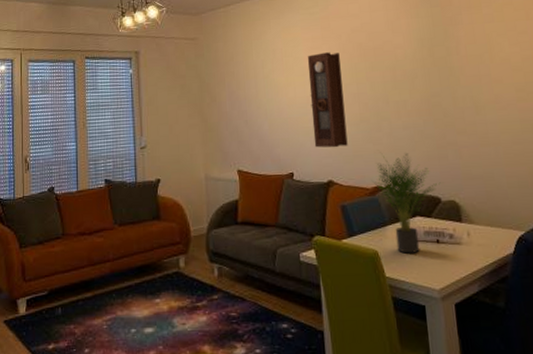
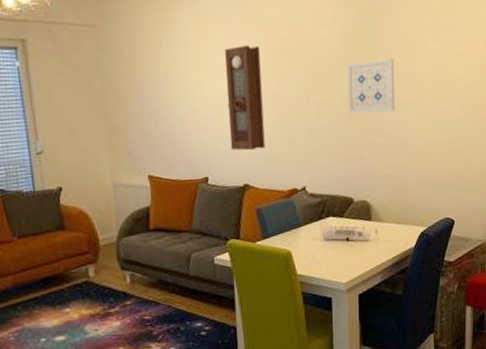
potted plant: present [371,153,441,254] -> none [287,155,355,252]
wall art: none [423,61,476,114] -> present [346,58,395,114]

